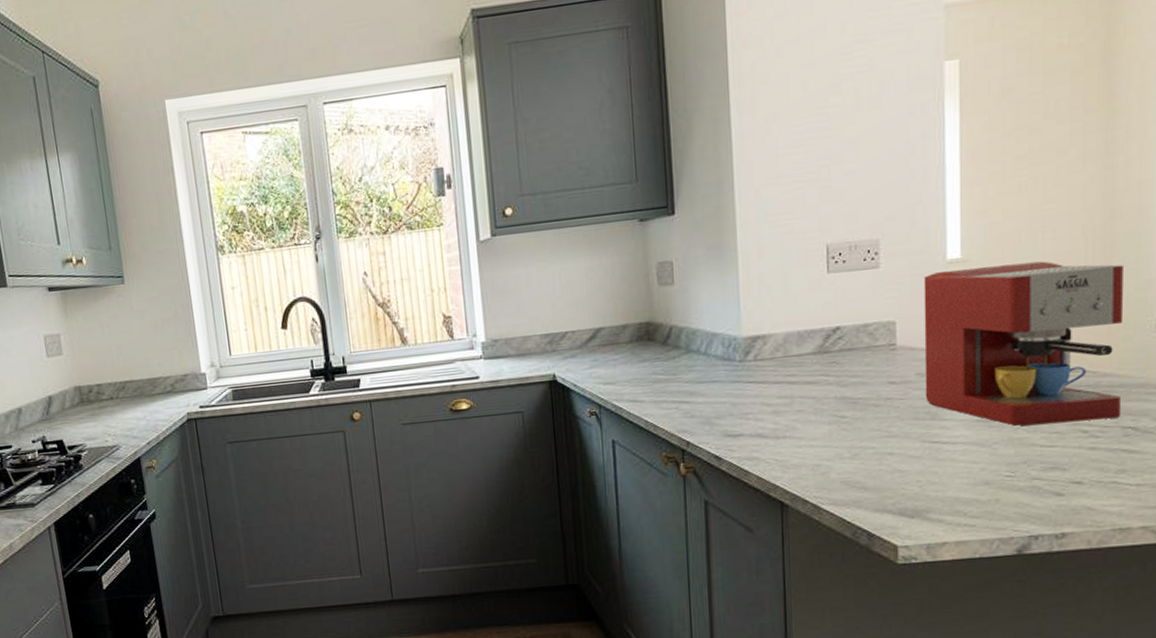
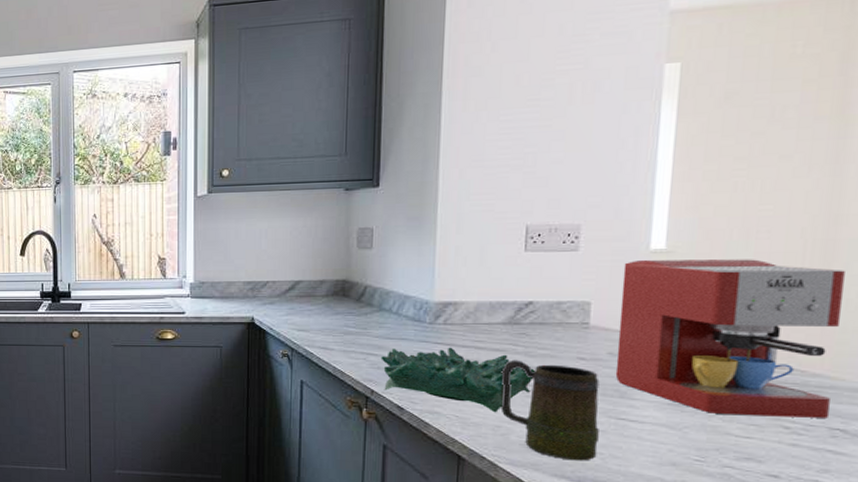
decorative bowl: none [693,385,848,451] -> present [380,347,535,413]
mug: none [815,391,915,493] -> present [500,360,600,461]

